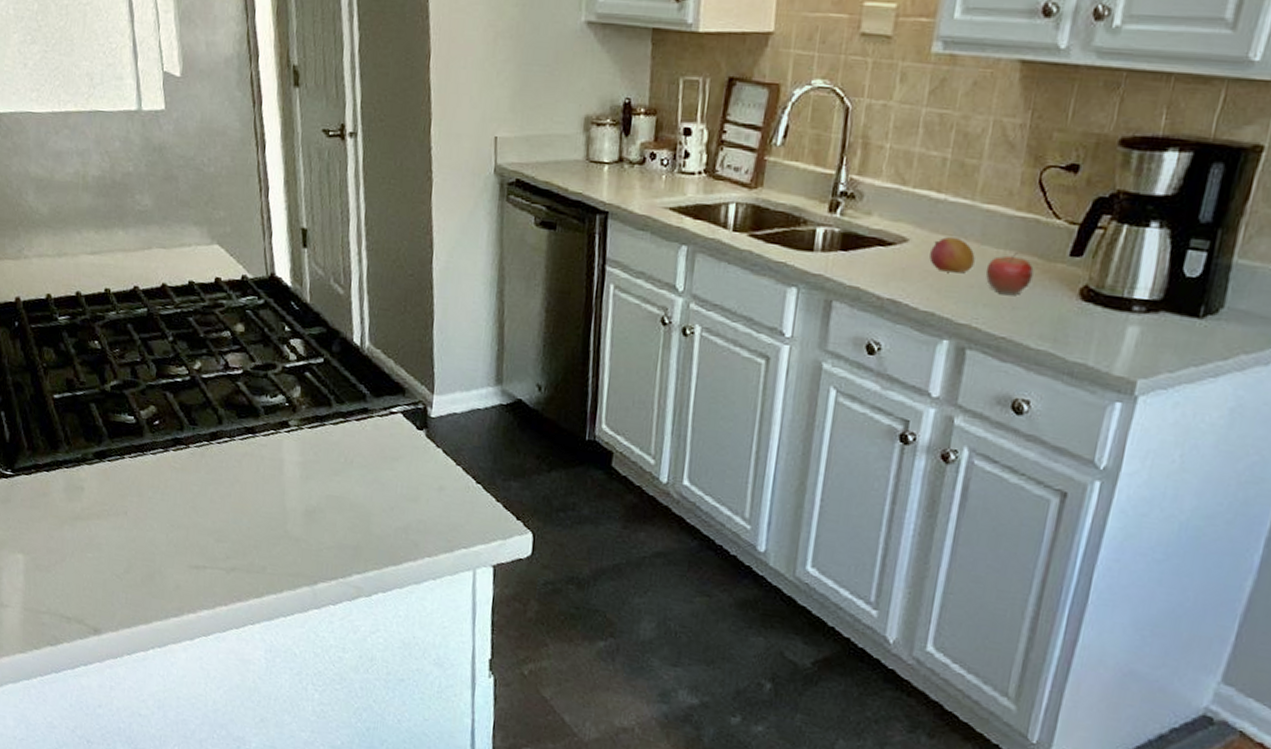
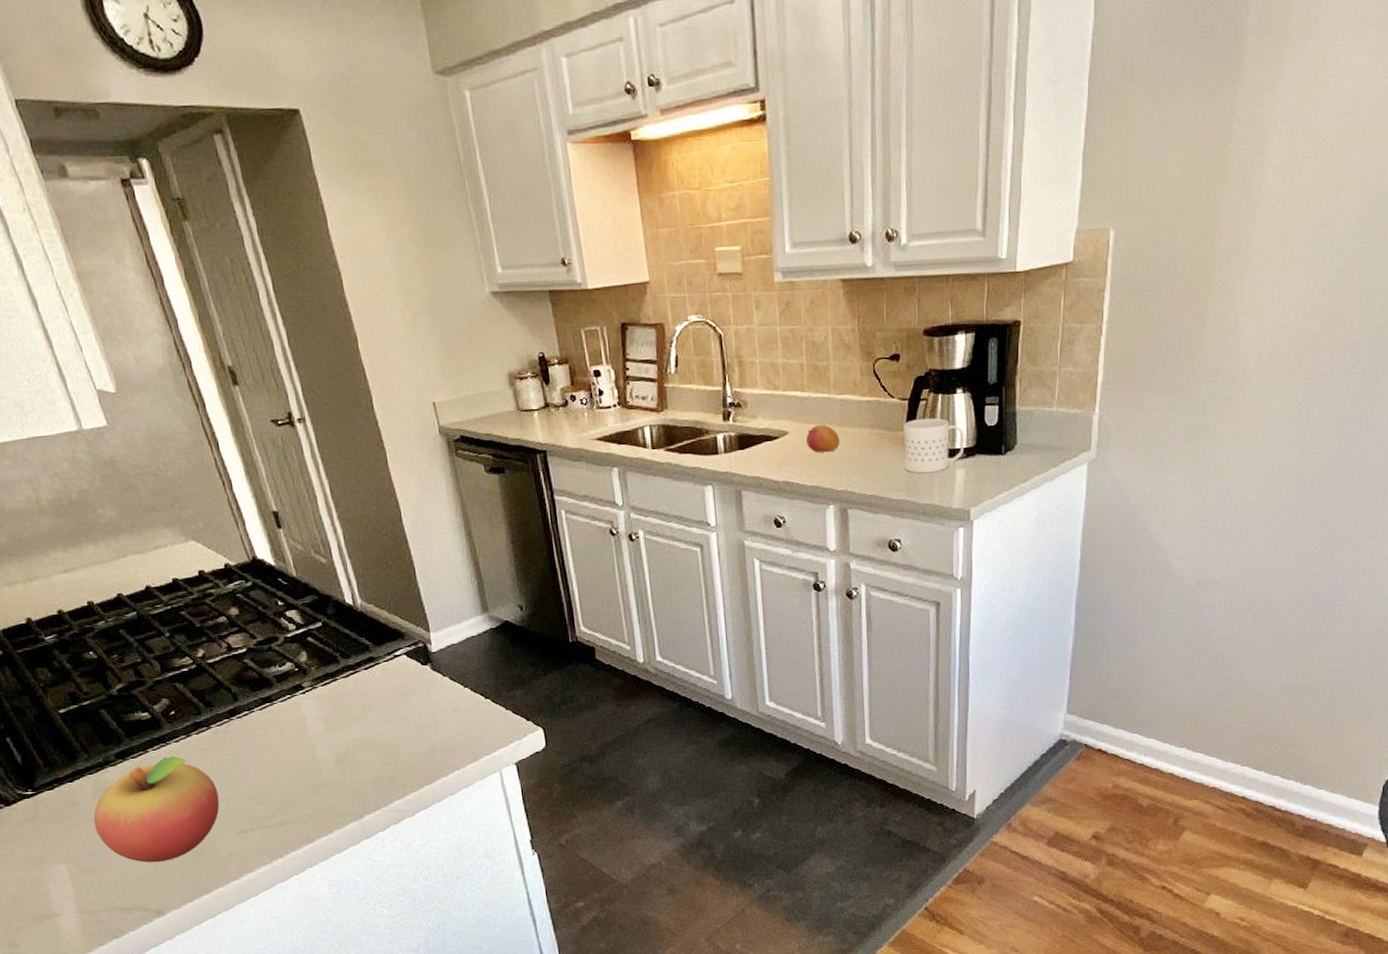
fruit: none [58,467,181,578] -> present [93,755,220,863]
fruit: present [985,253,1034,295] -> none [849,429,884,462]
mug: none [1054,251,1150,325] -> present [903,417,964,474]

